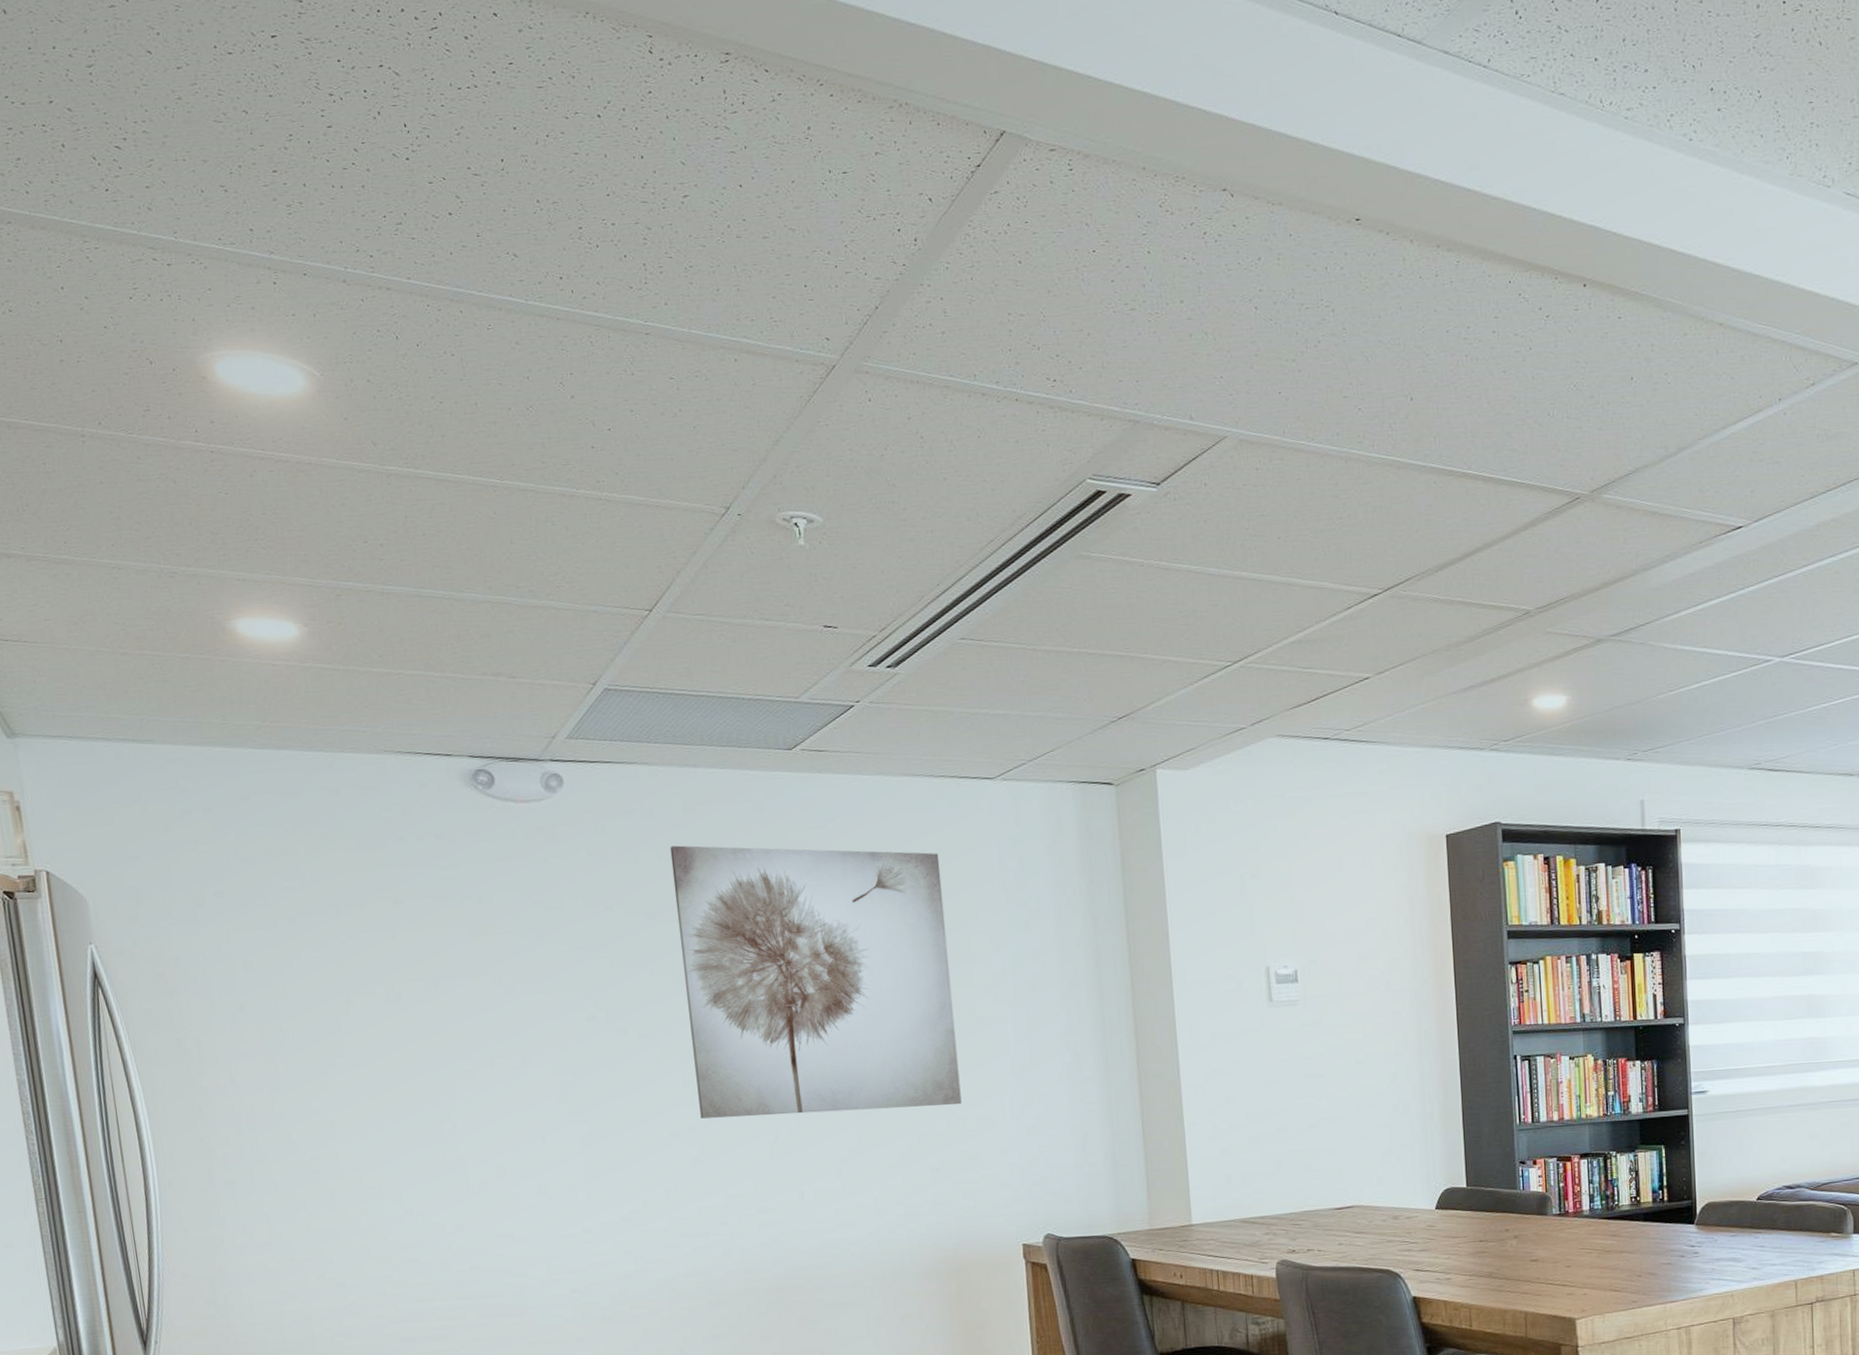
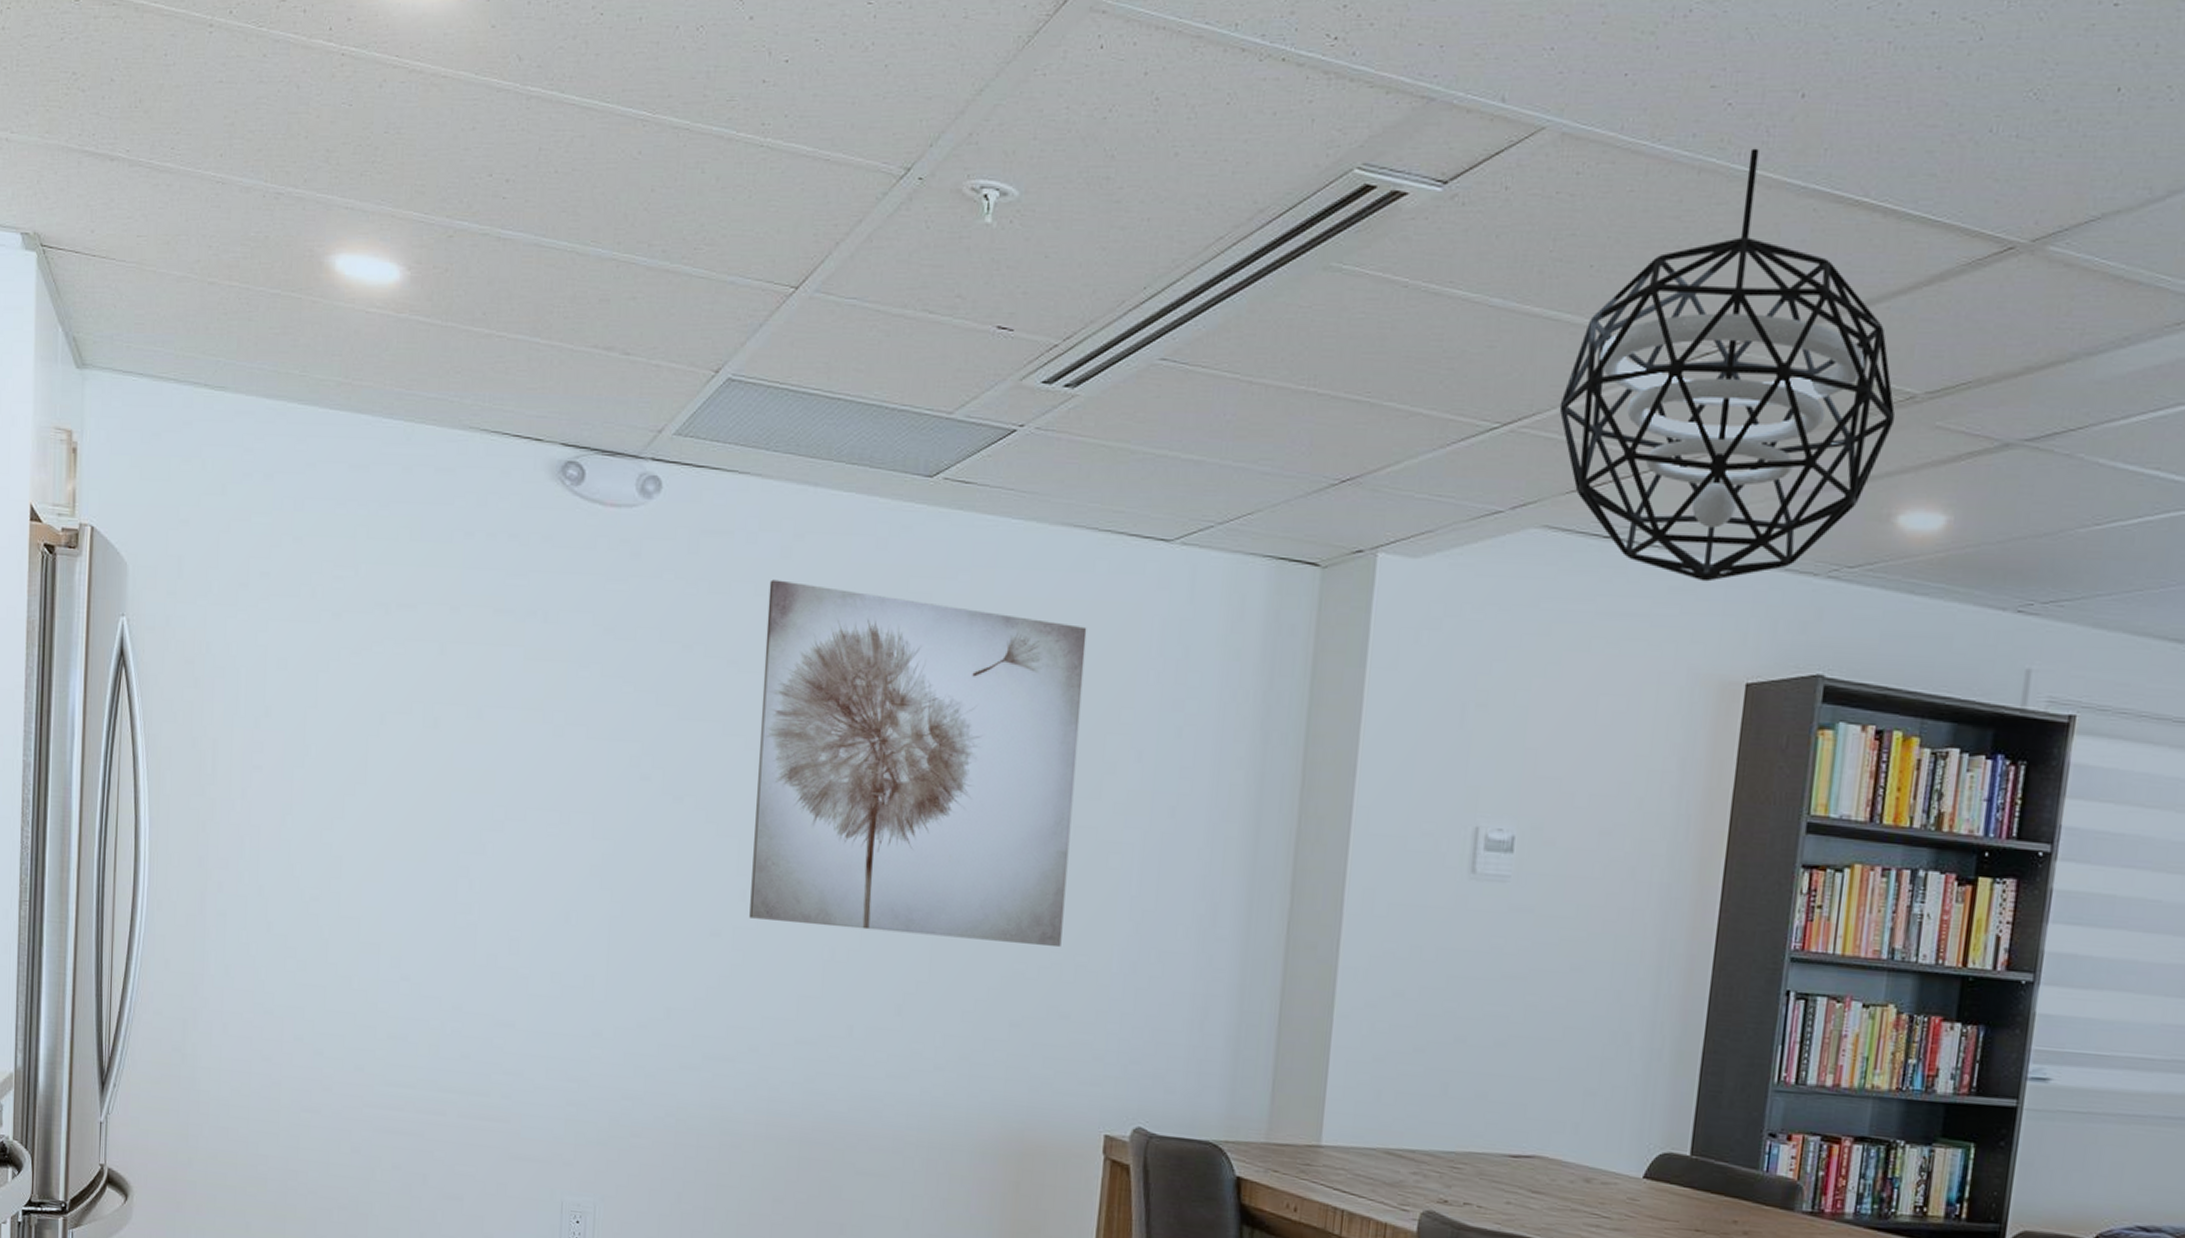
pendant light: none [1274,440,1518,764] -> present [1559,148,1896,582]

